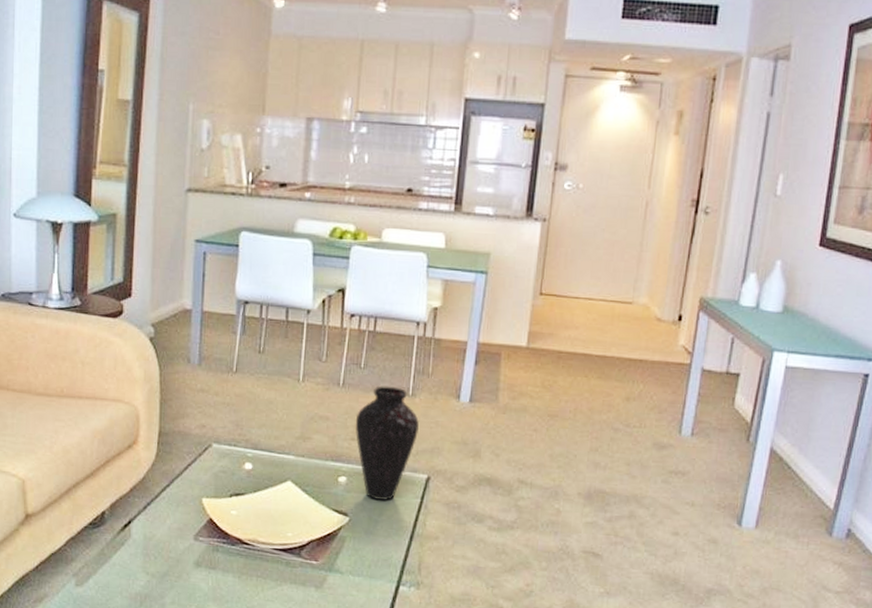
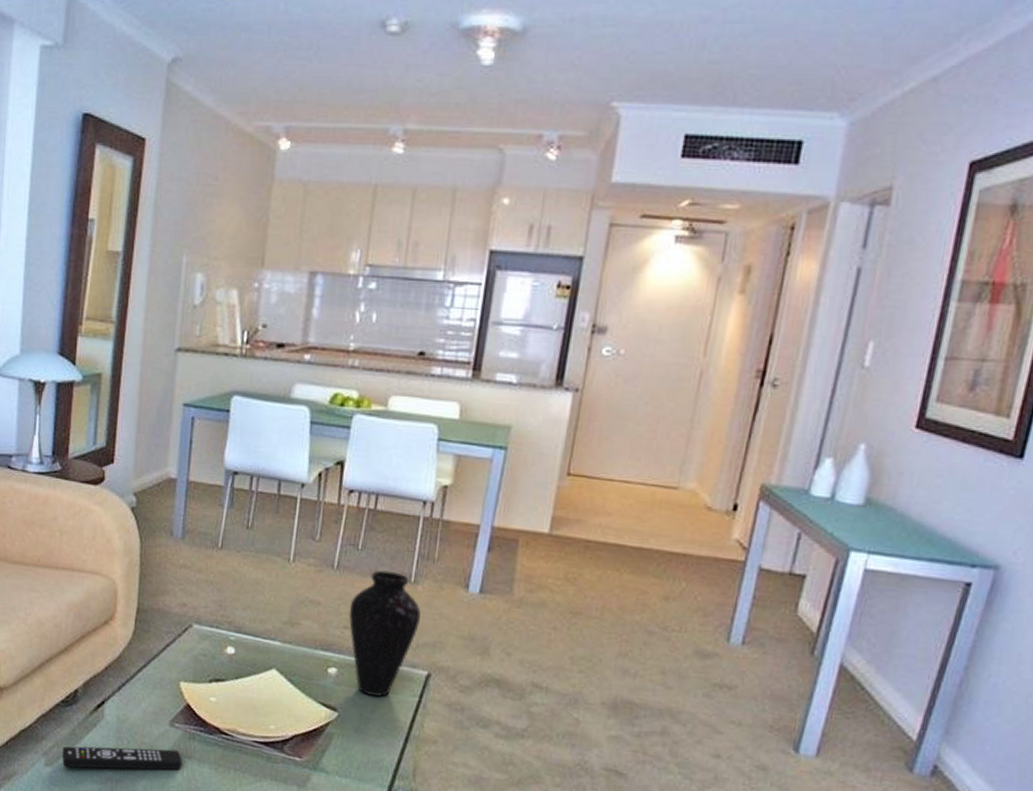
remote control: none [91,562,207,586] -> present [61,746,182,771]

